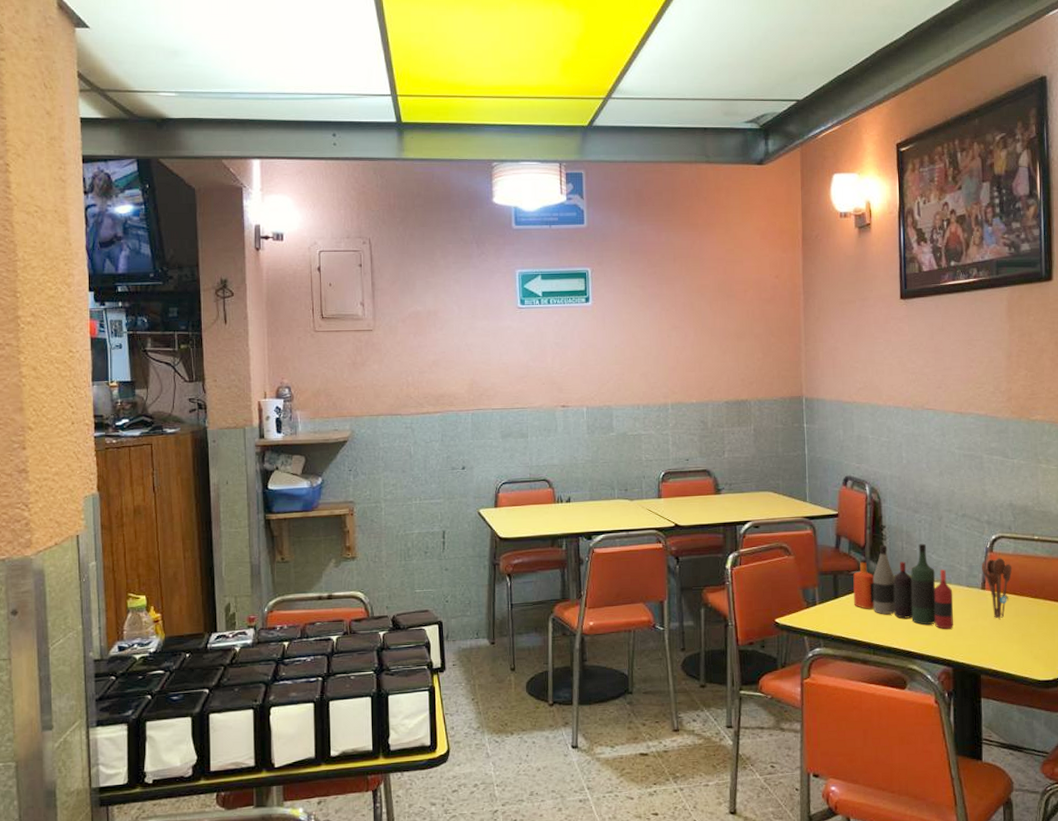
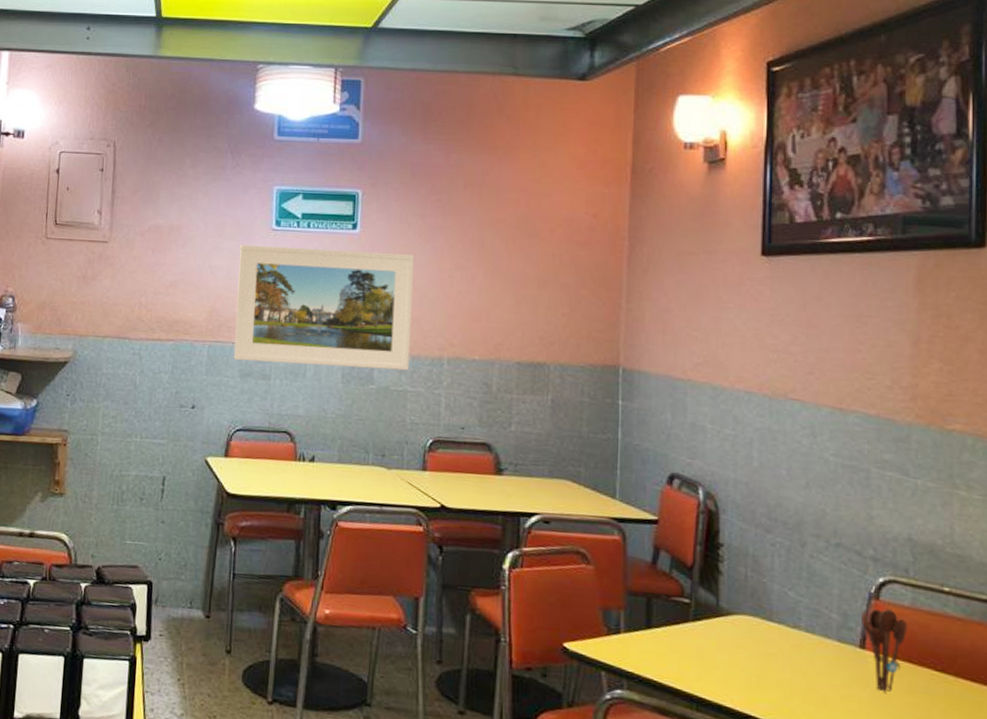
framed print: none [491,320,641,424] -> present [233,244,414,371]
bottle collection: present [853,543,954,629] -> none [673,568,817,695]

